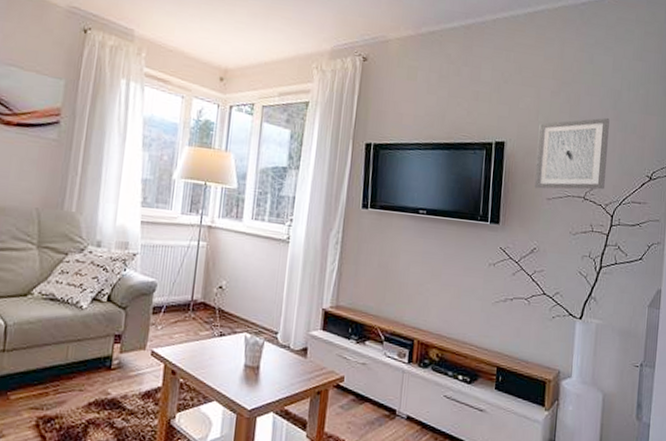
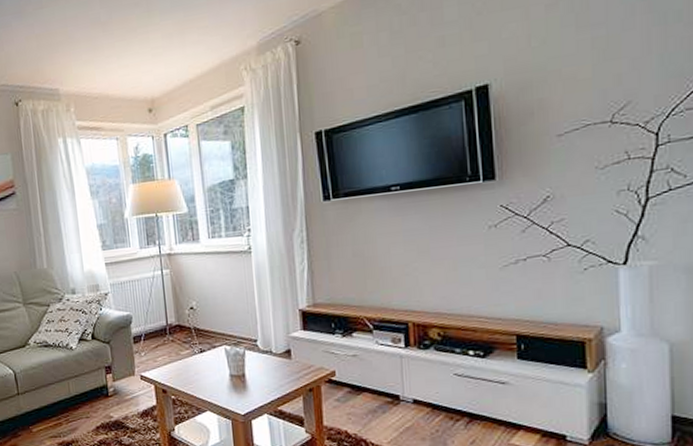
wall art: present [534,117,610,190] -> none [533,13,642,127]

